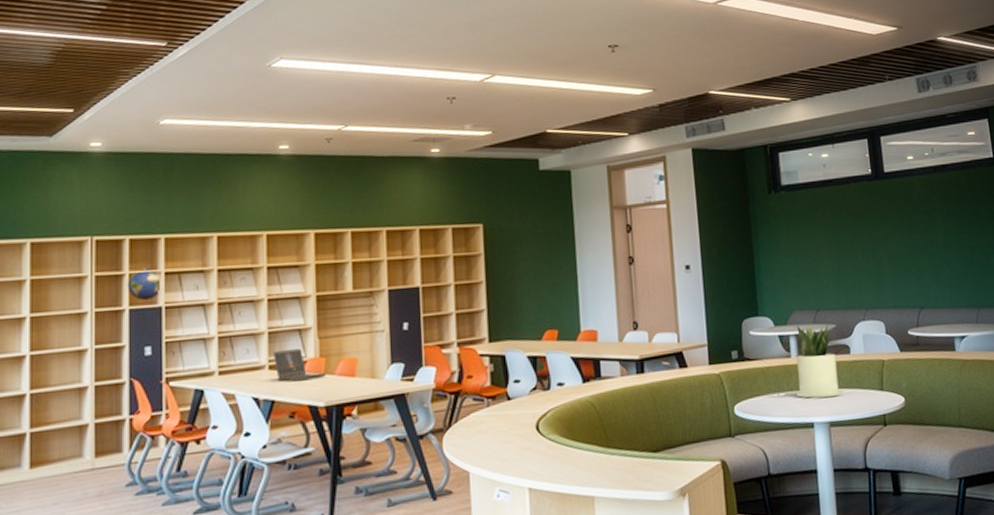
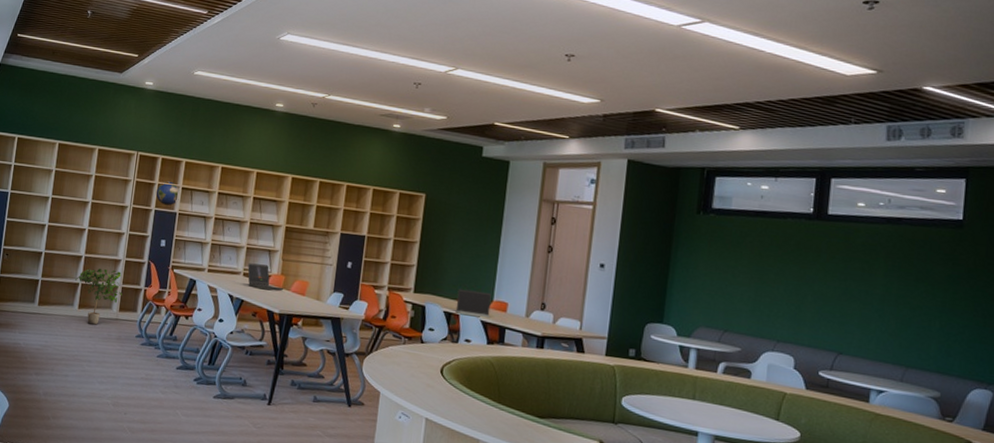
potted plant: none [19,402,96,486] -> present [75,268,122,325]
laptop: none [539,323,581,357] -> present [455,289,492,319]
planter: present [795,324,843,399] -> none [685,341,737,415]

